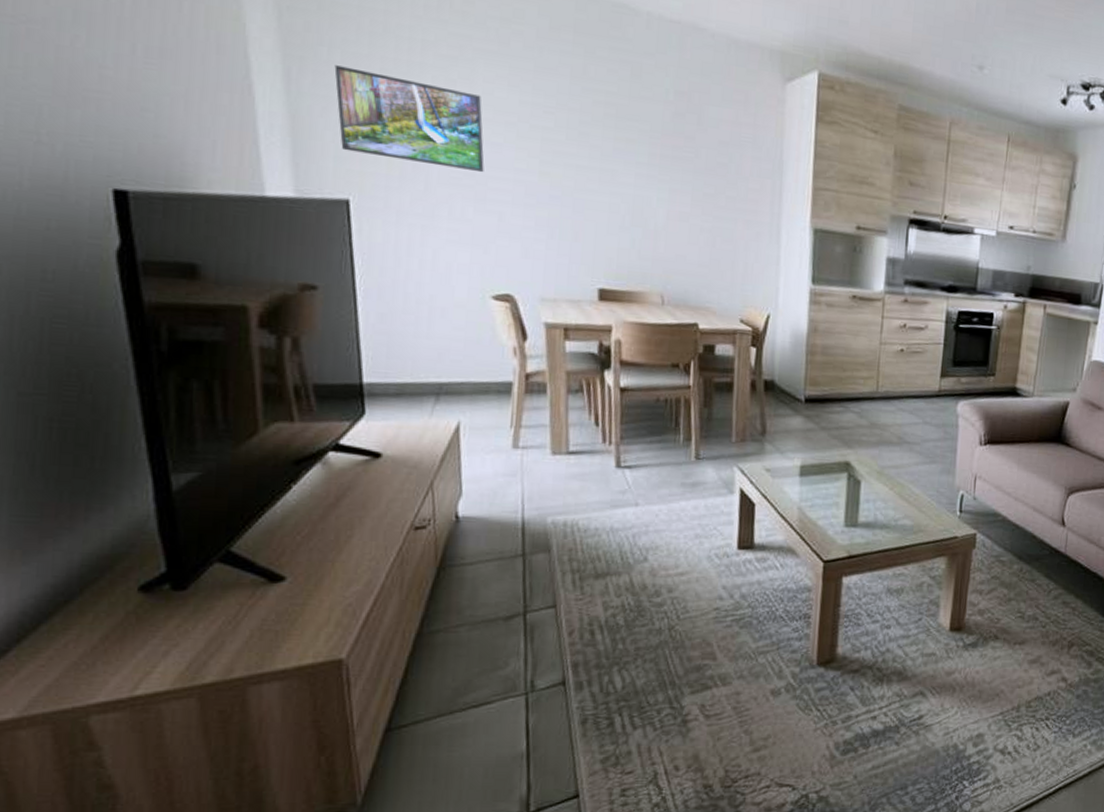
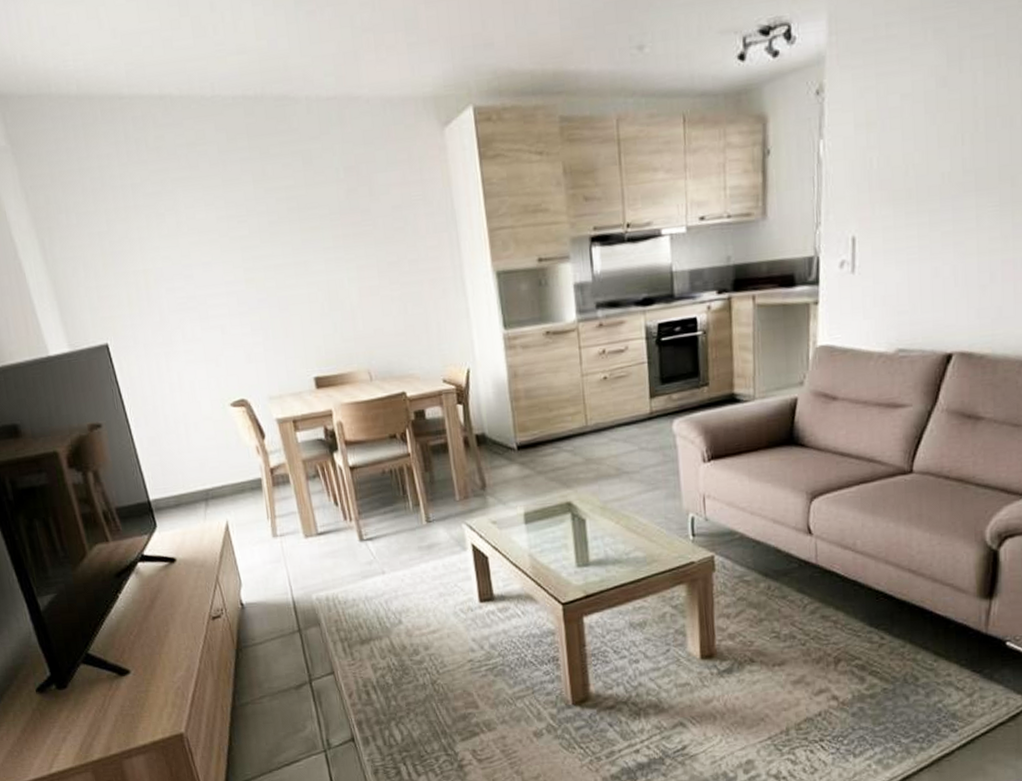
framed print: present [334,65,484,173] -> none [73,222,202,302]

